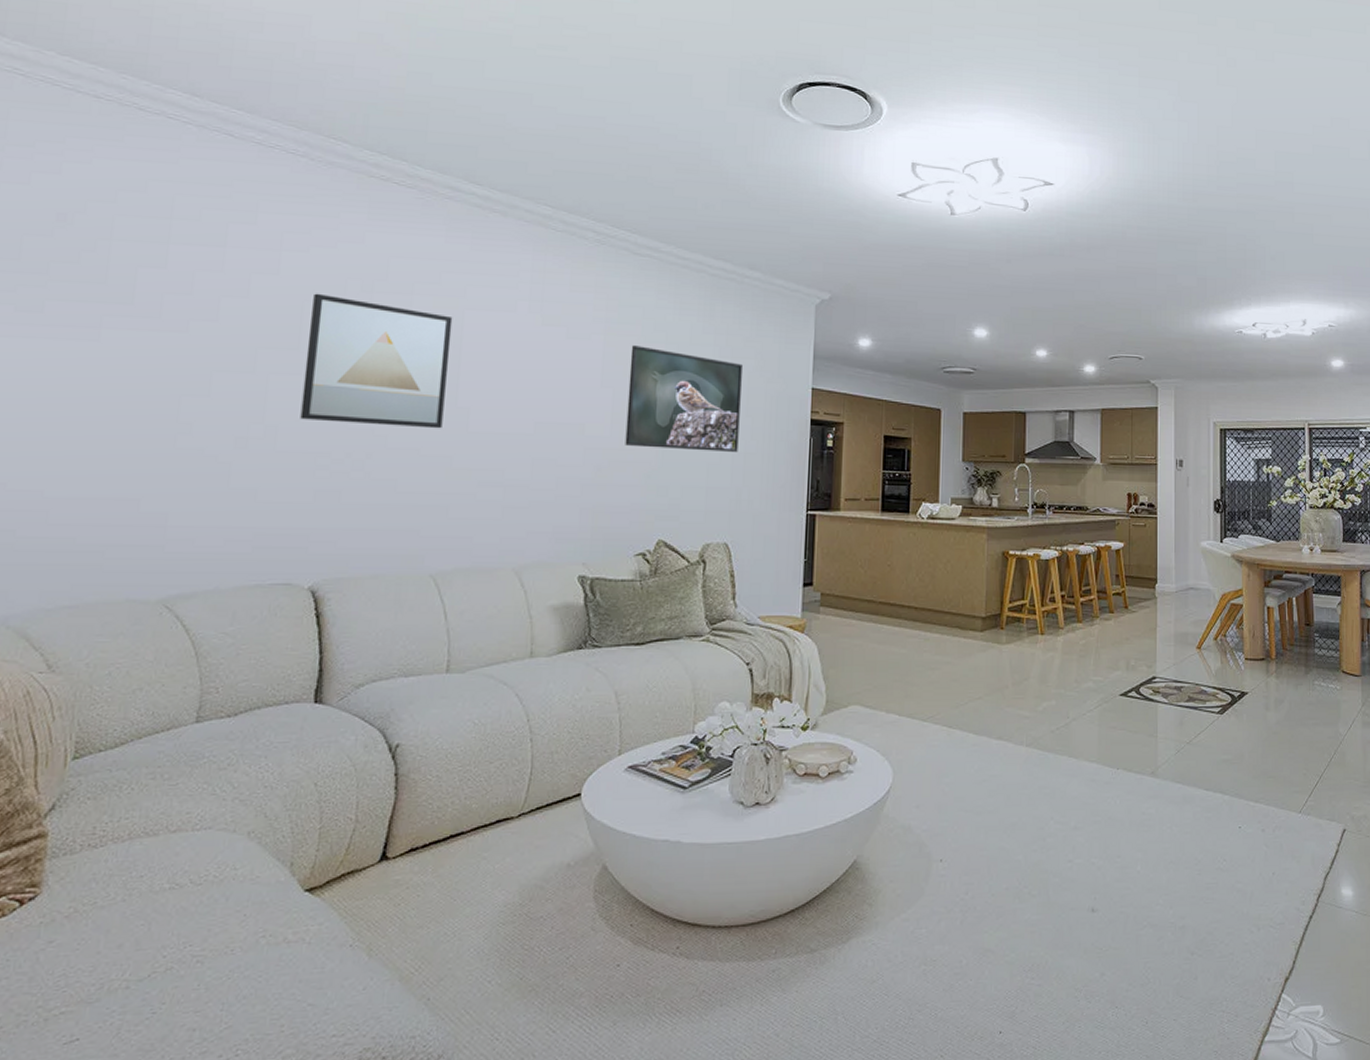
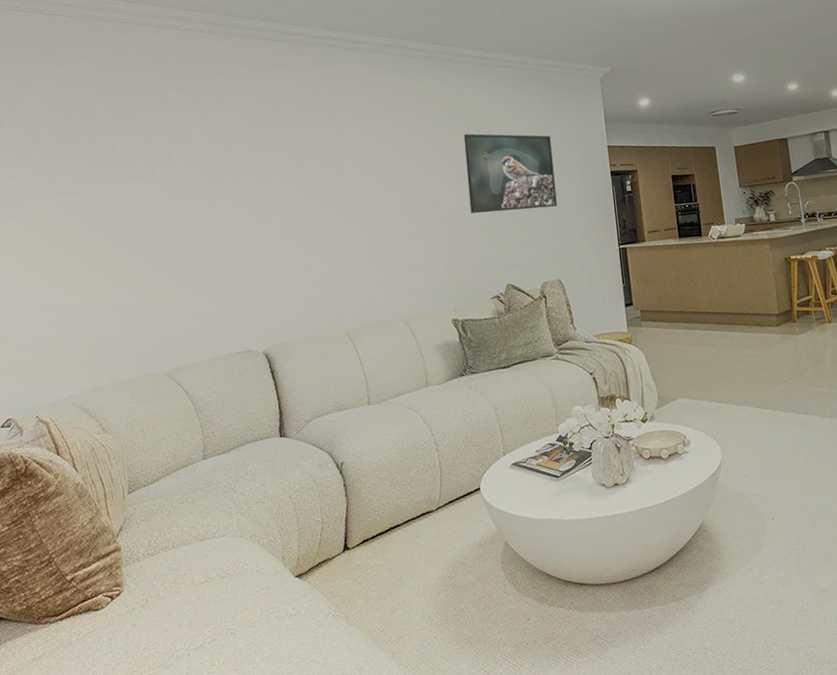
wall art: present [300,293,453,429] -> none [232,132,336,228]

